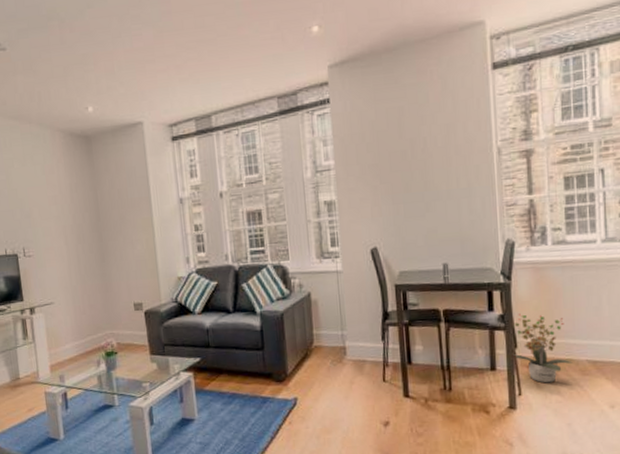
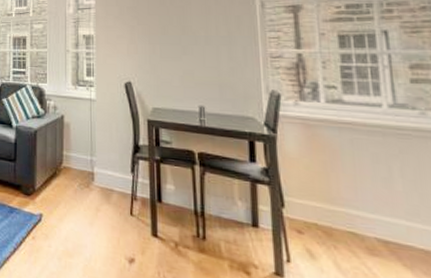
potted plant: present [513,313,573,383] -> none [279,170,356,256]

